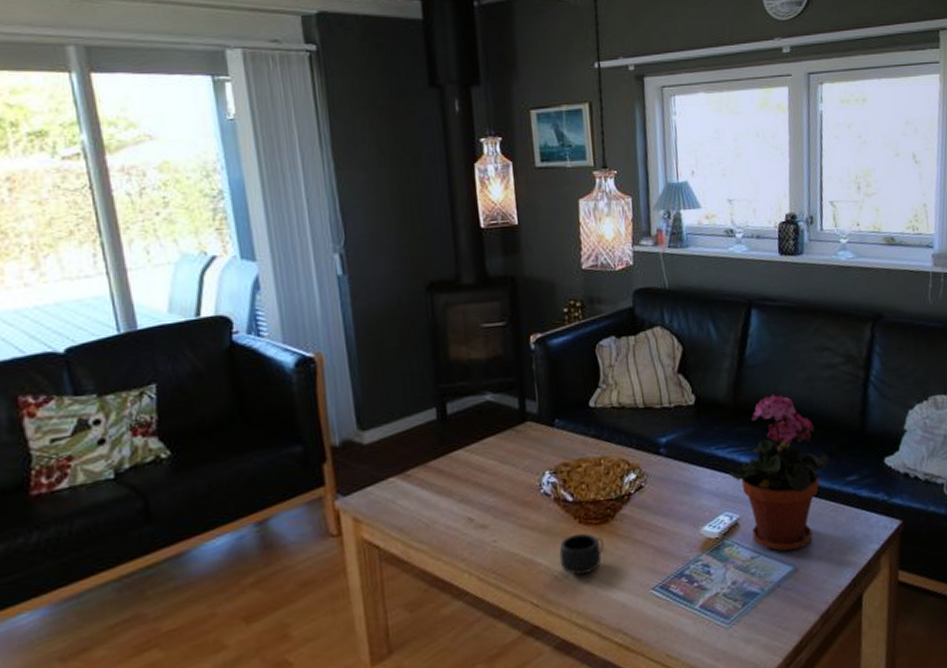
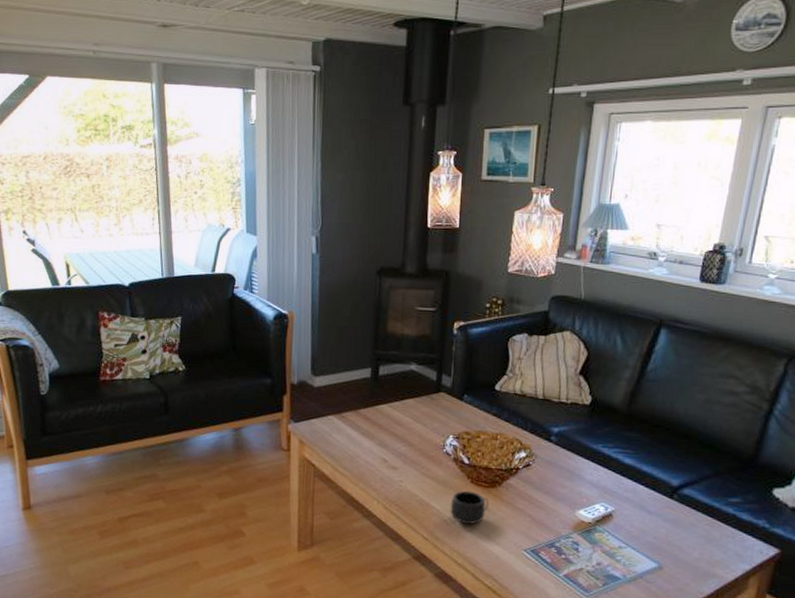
potted plant: present [730,394,830,552] -> none [613,409,714,551]

